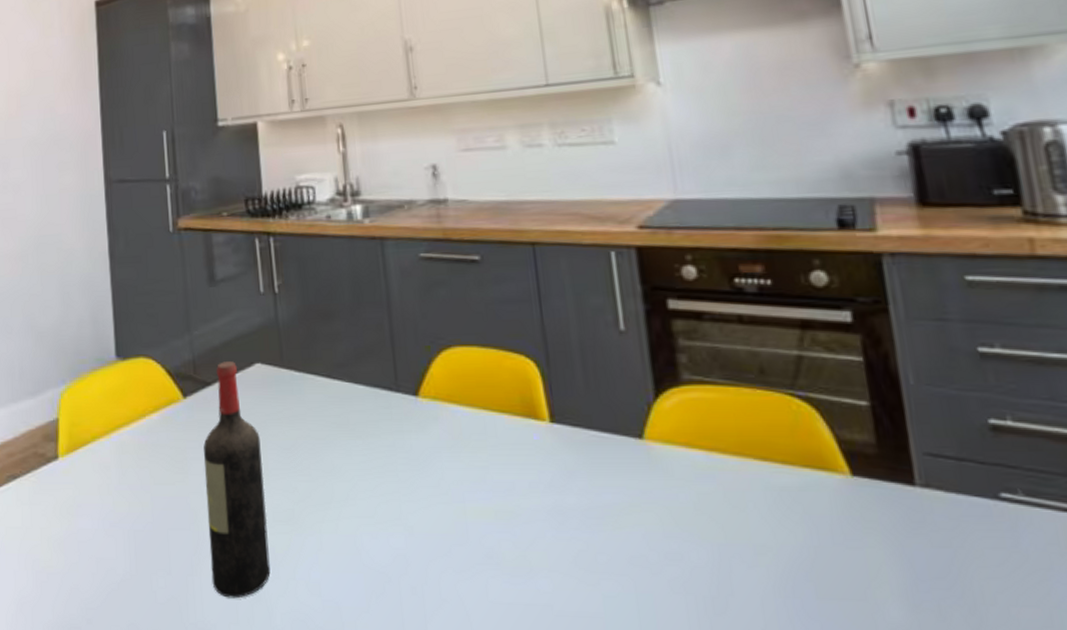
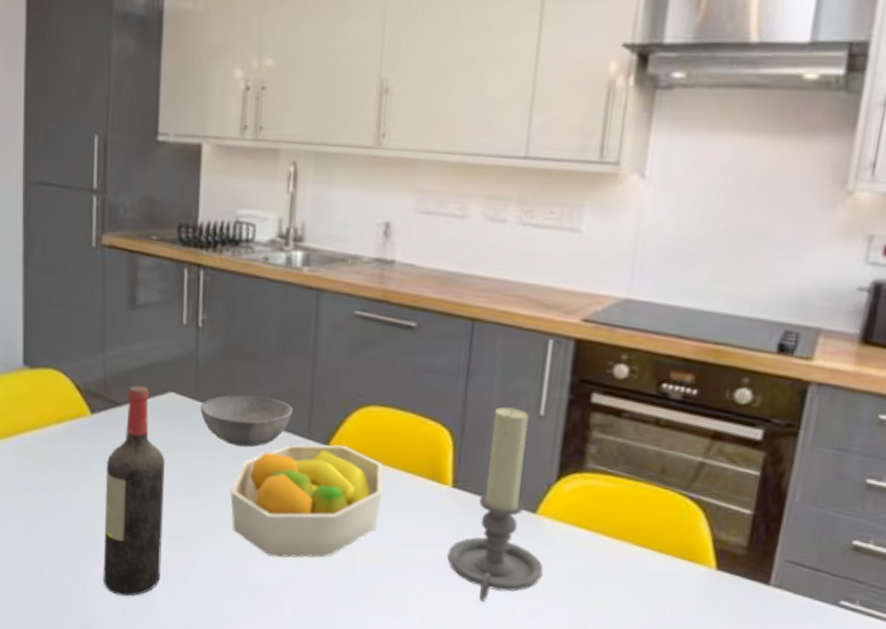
bowl: none [287,354,377,410] -> present [200,395,293,448]
fruit bowl: none [328,394,482,529] -> present [230,444,383,558]
candle holder: none [561,327,668,552] -> present [447,406,544,603]

